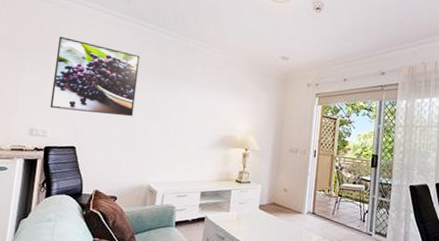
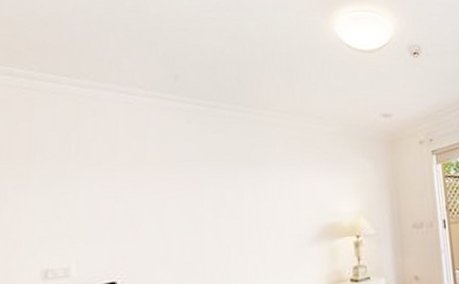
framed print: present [50,36,140,117] -> none [72,135,199,235]

